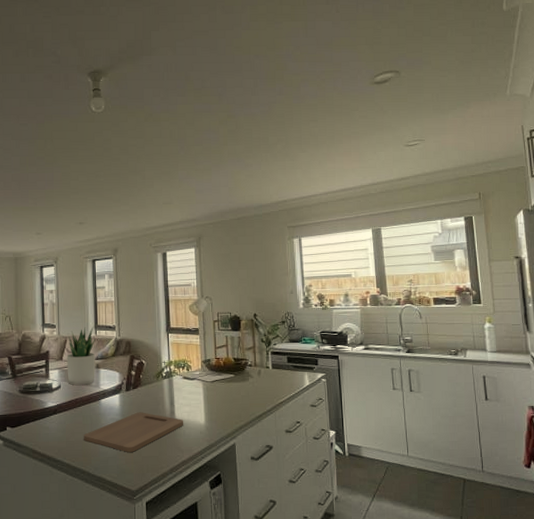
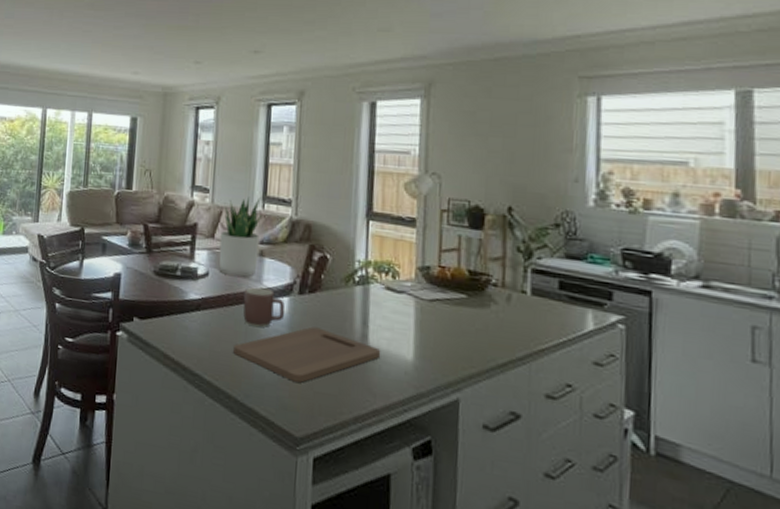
mug: none [87,391,117,419] -> present [243,287,285,328]

